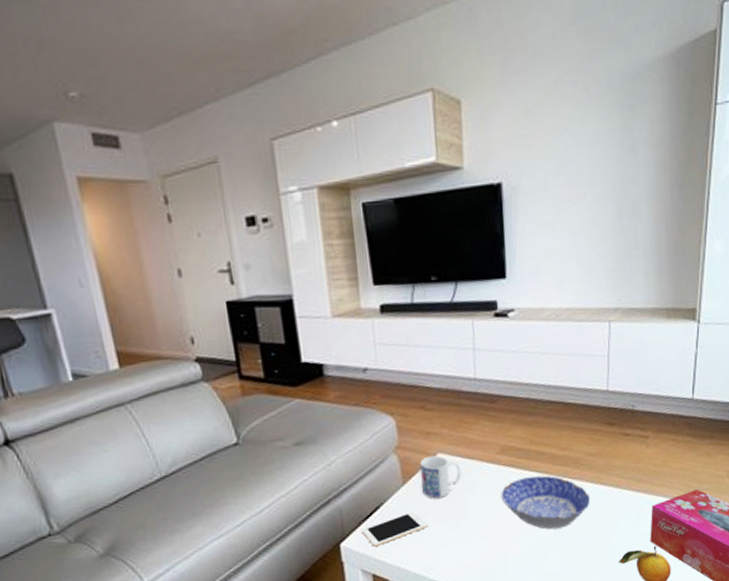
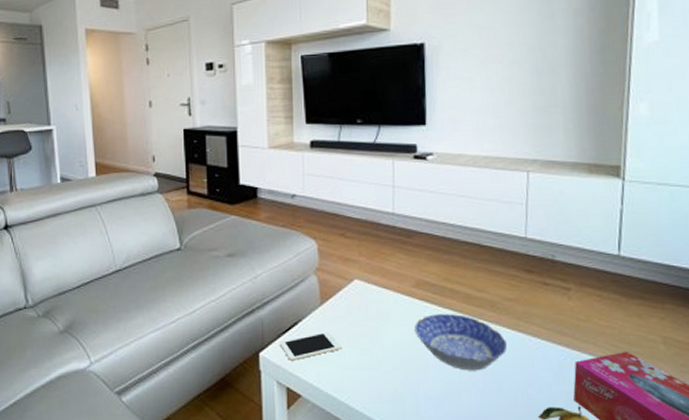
mug: present [420,455,462,499] -> none [338,281,376,323]

